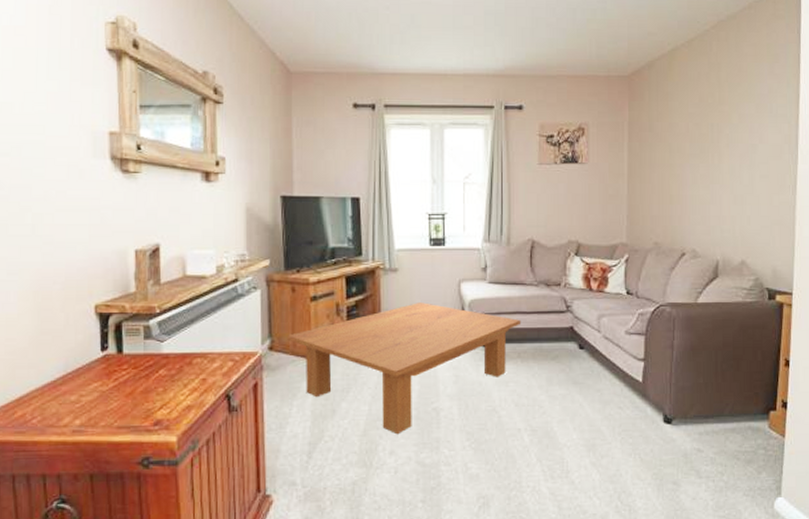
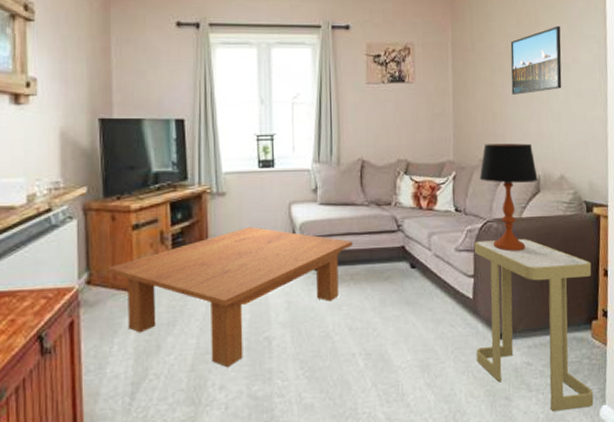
side table: none [644,323,772,499] -> present [475,238,594,411]
table lamp: none [653,227,716,337] -> present [479,143,538,252]
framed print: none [690,104,747,177] -> present [510,26,562,95]

